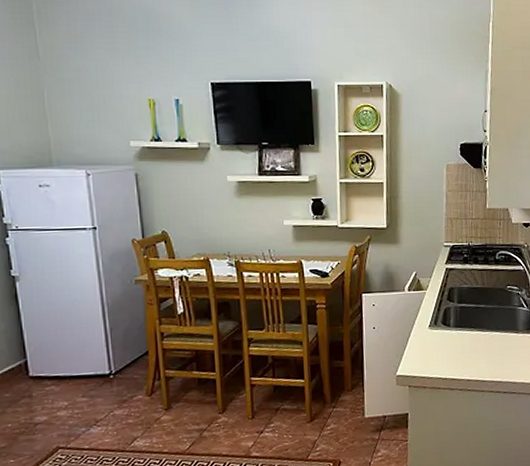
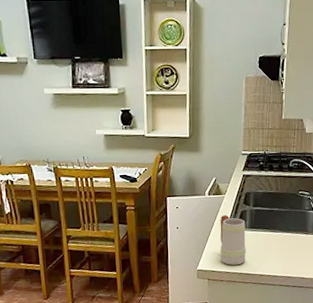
mug: none [421,312,451,370] -> present [220,214,246,265]

